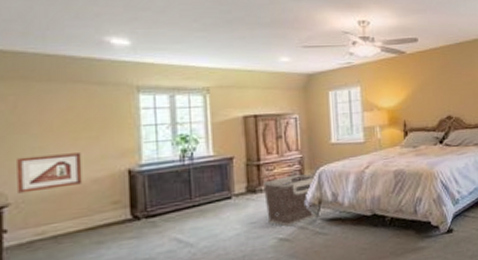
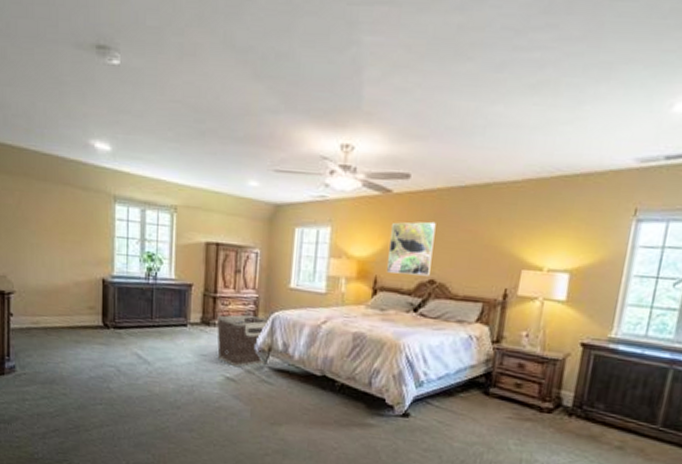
picture frame: present [17,153,83,194] -> none [20,250,67,285]
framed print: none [410,71,447,116] -> present [387,221,436,276]

